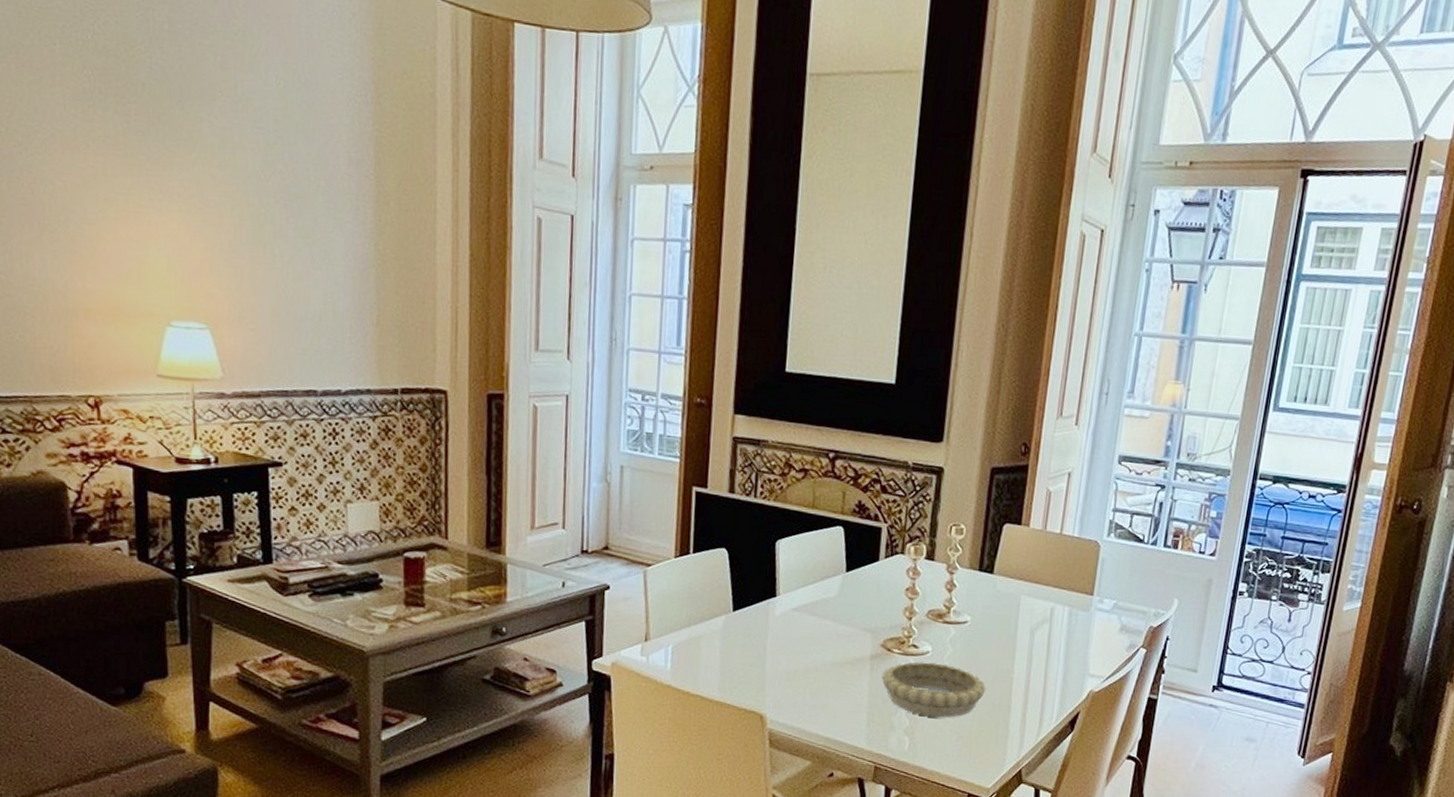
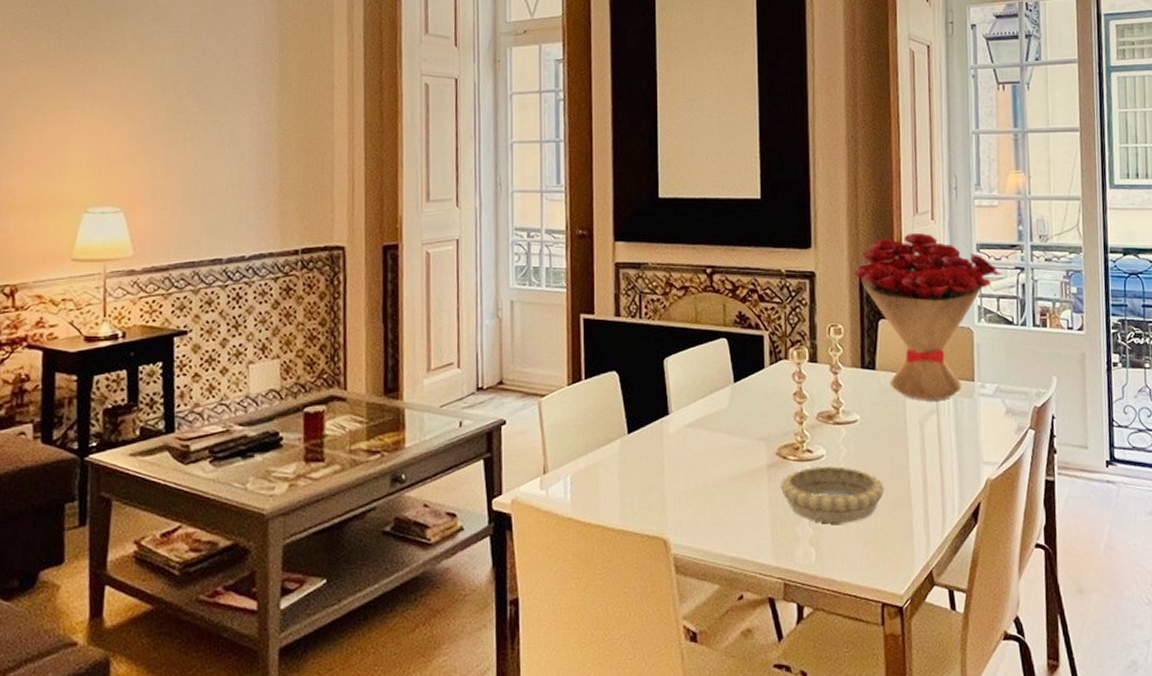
flower bouquet: none [984,437,1142,610] -> present [853,233,1003,400]

